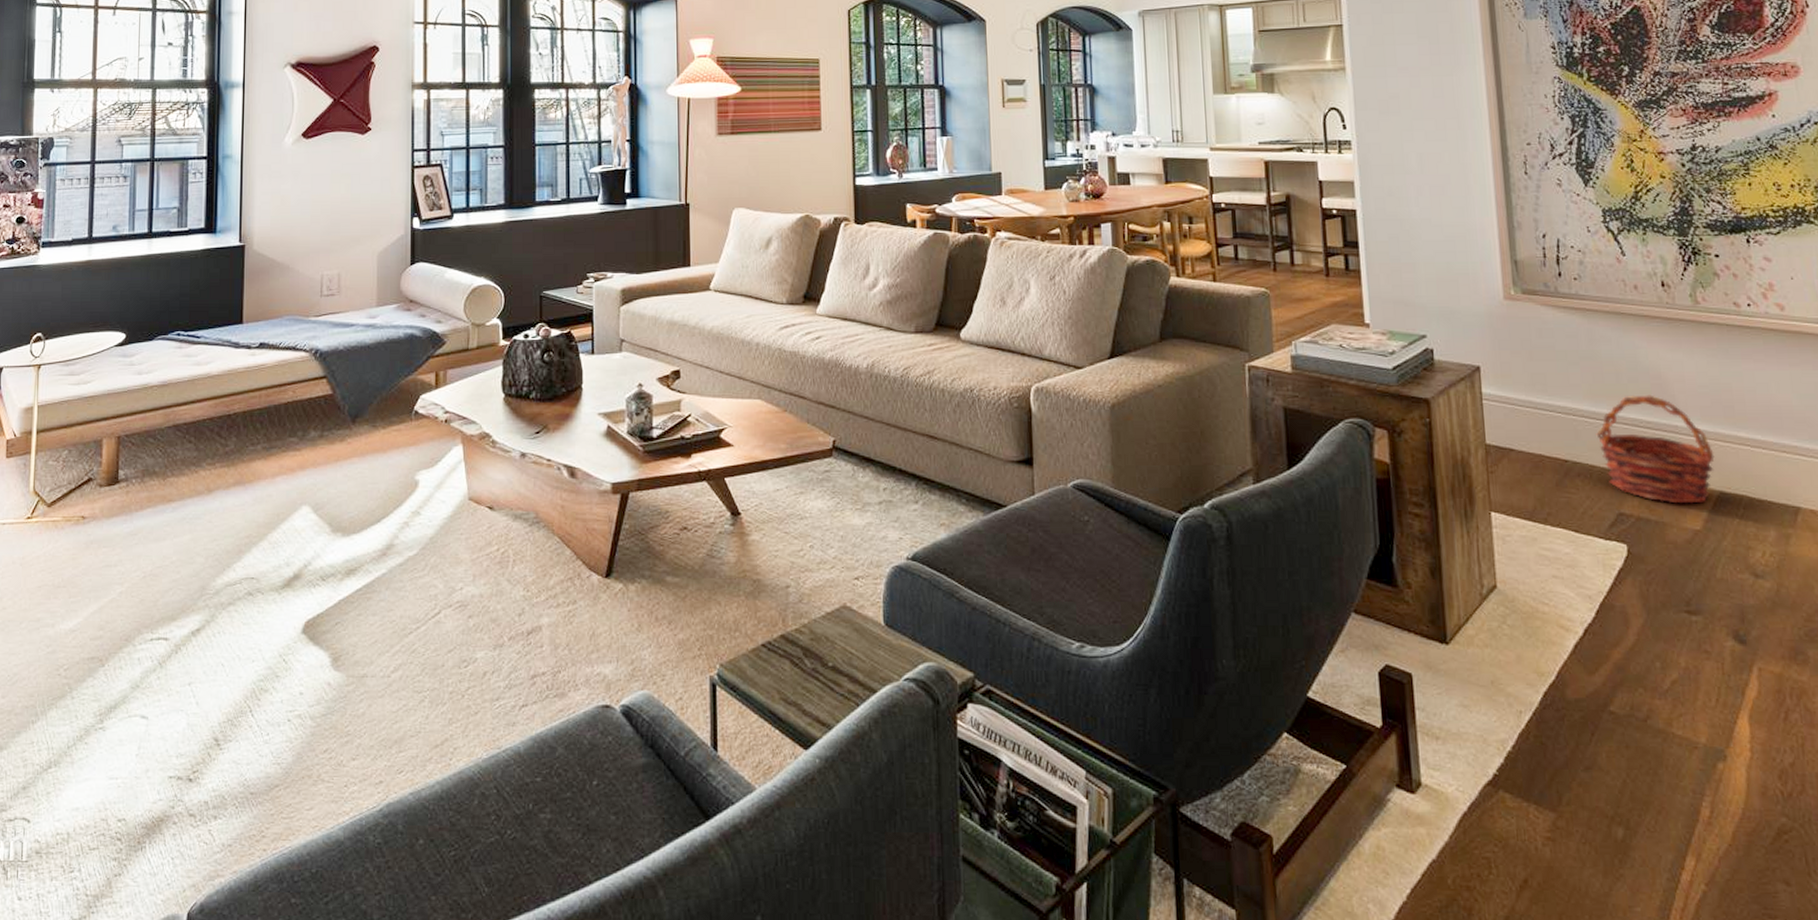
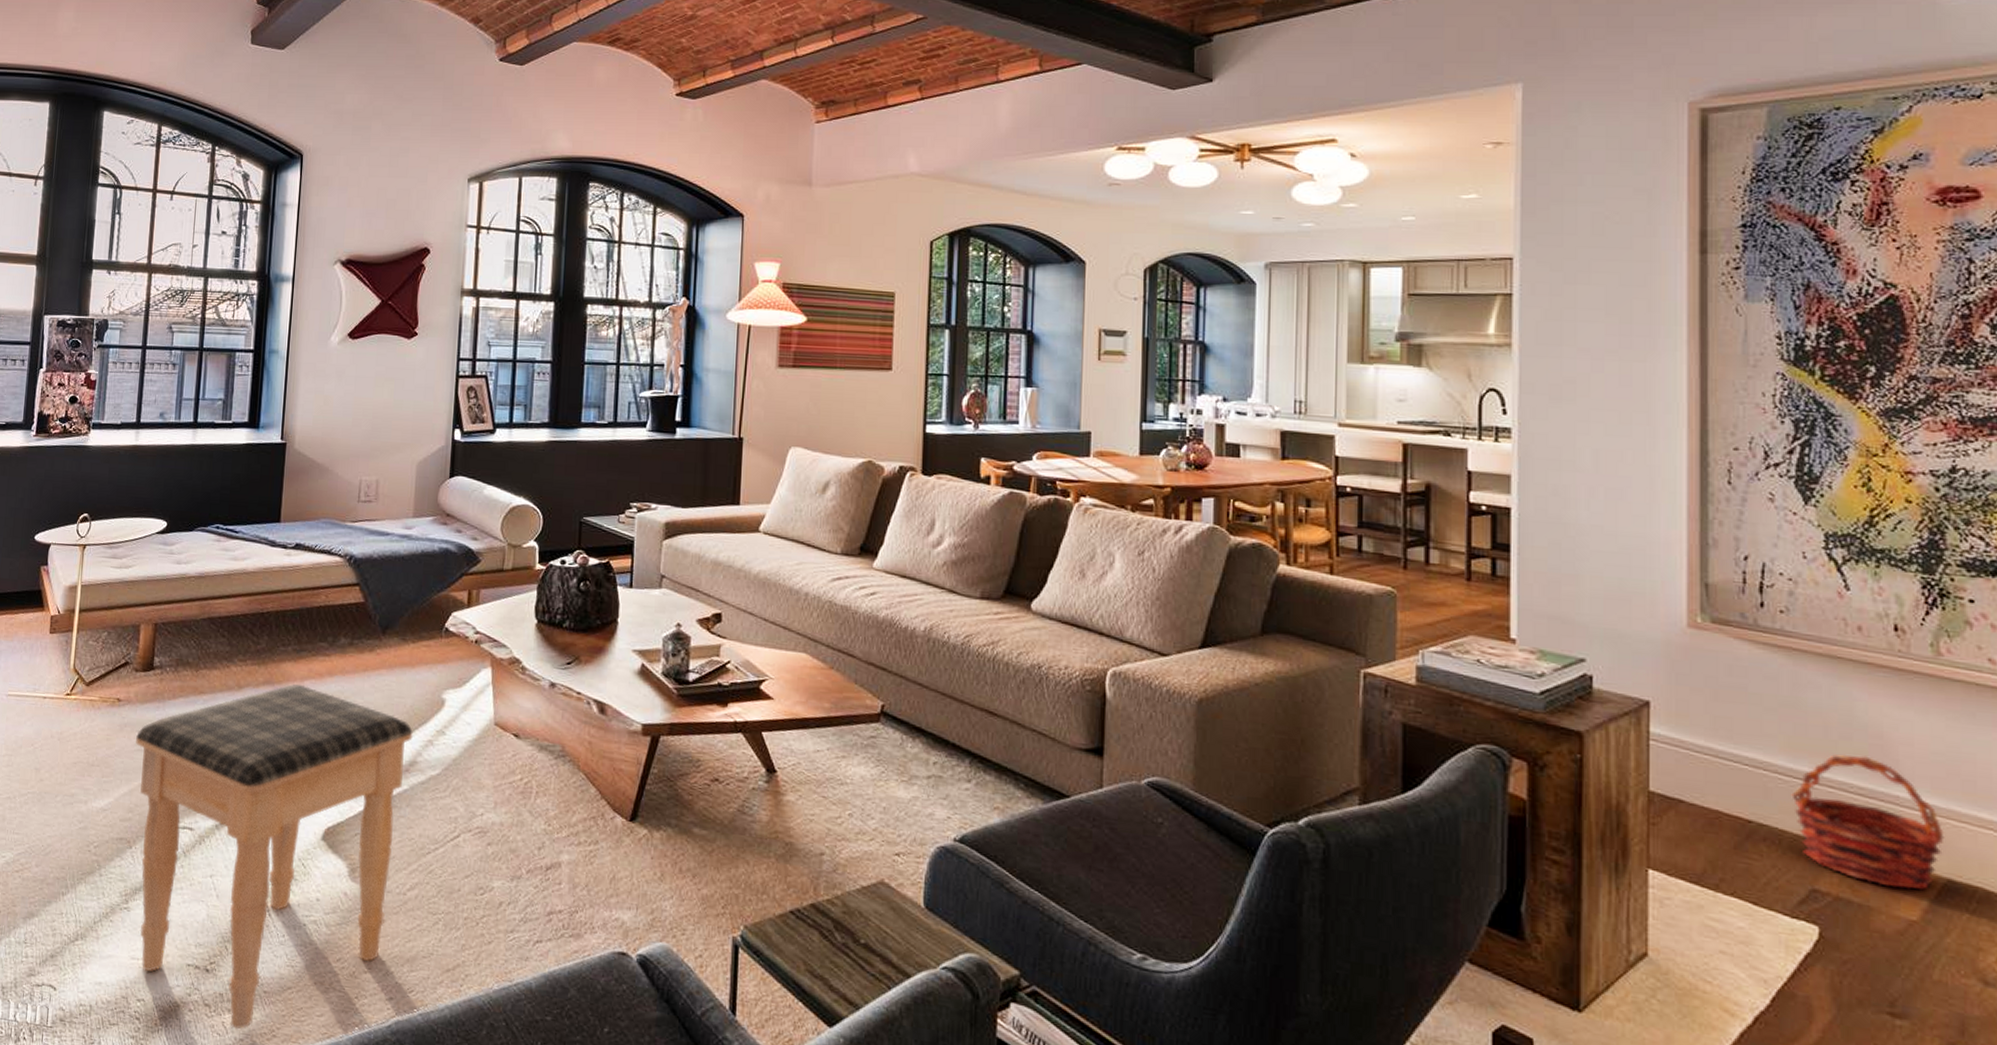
footstool: none [103,482,388,836] -> present [136,684,413,1029]

